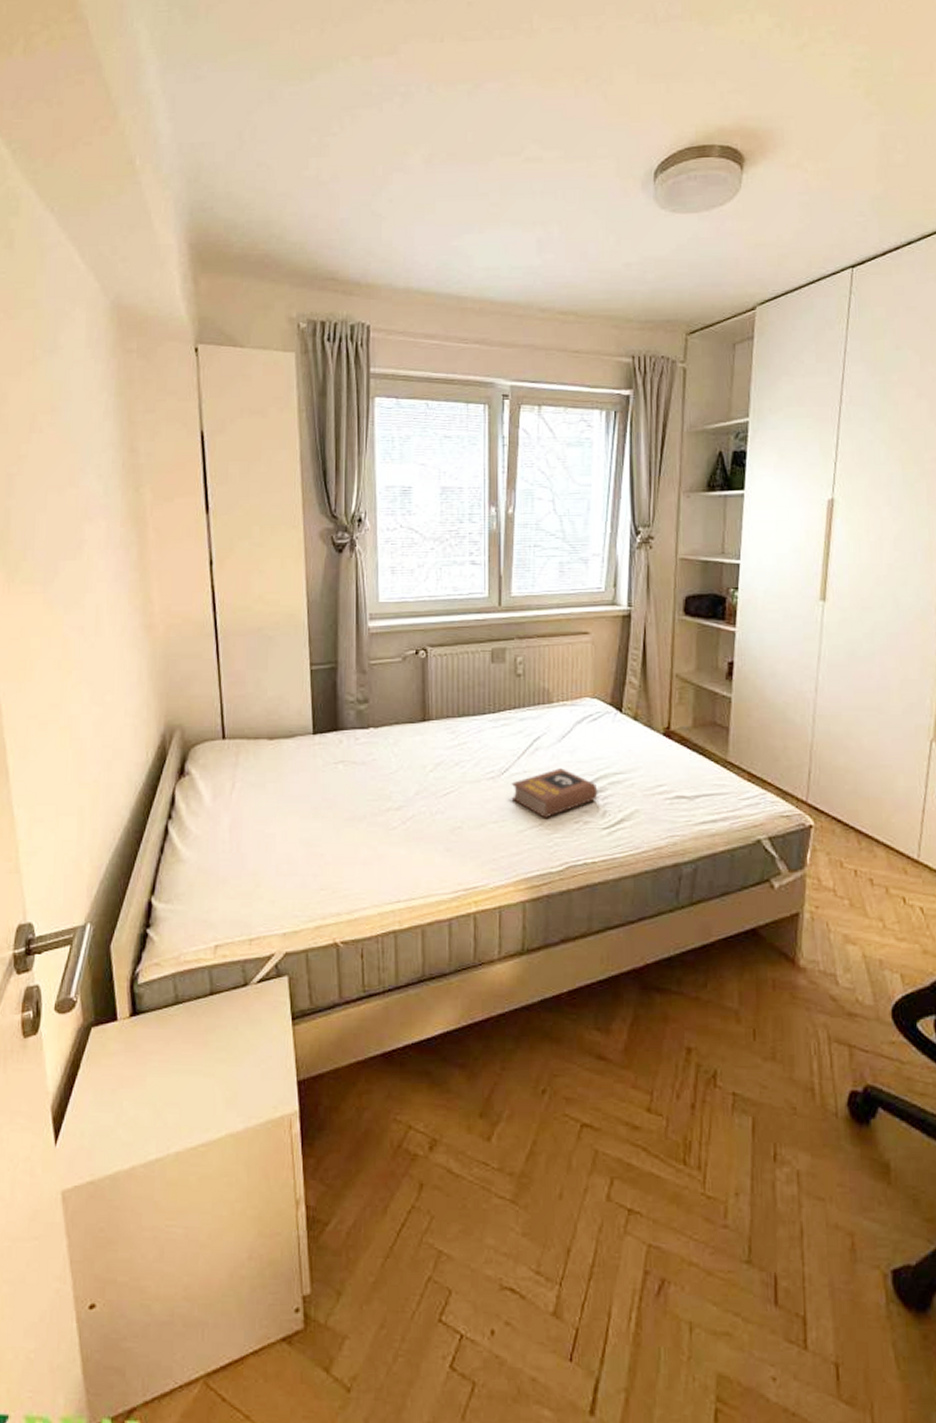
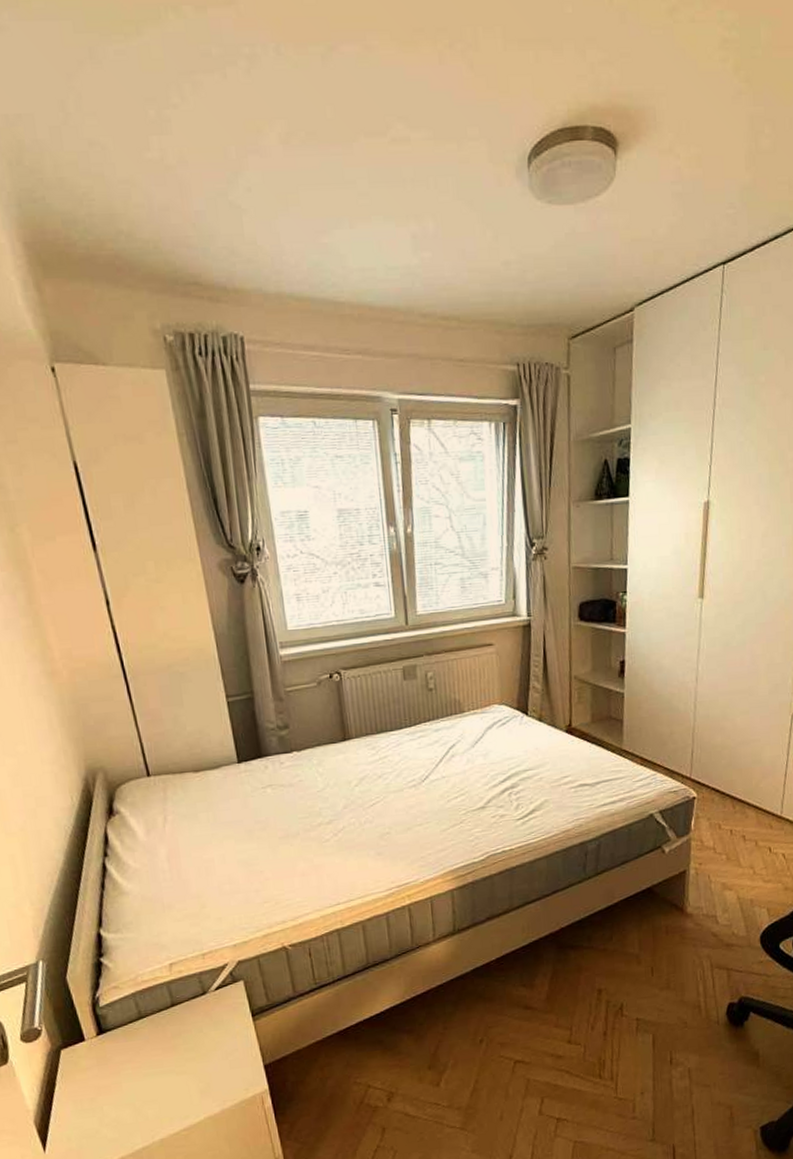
book: present [511,768,598,818] -> none [432,771,511,817]

